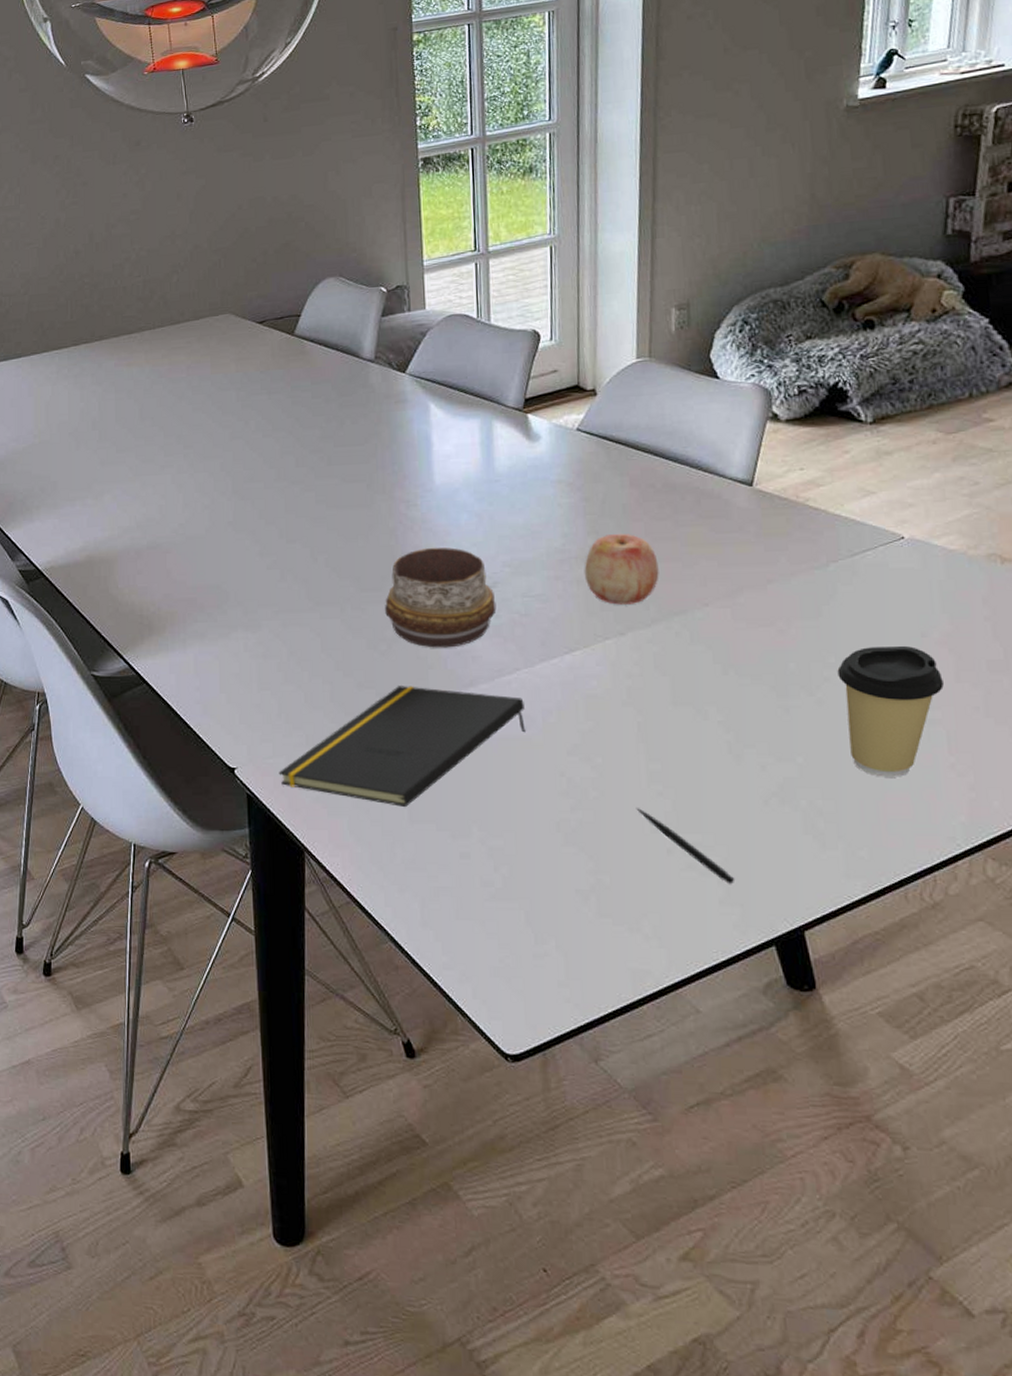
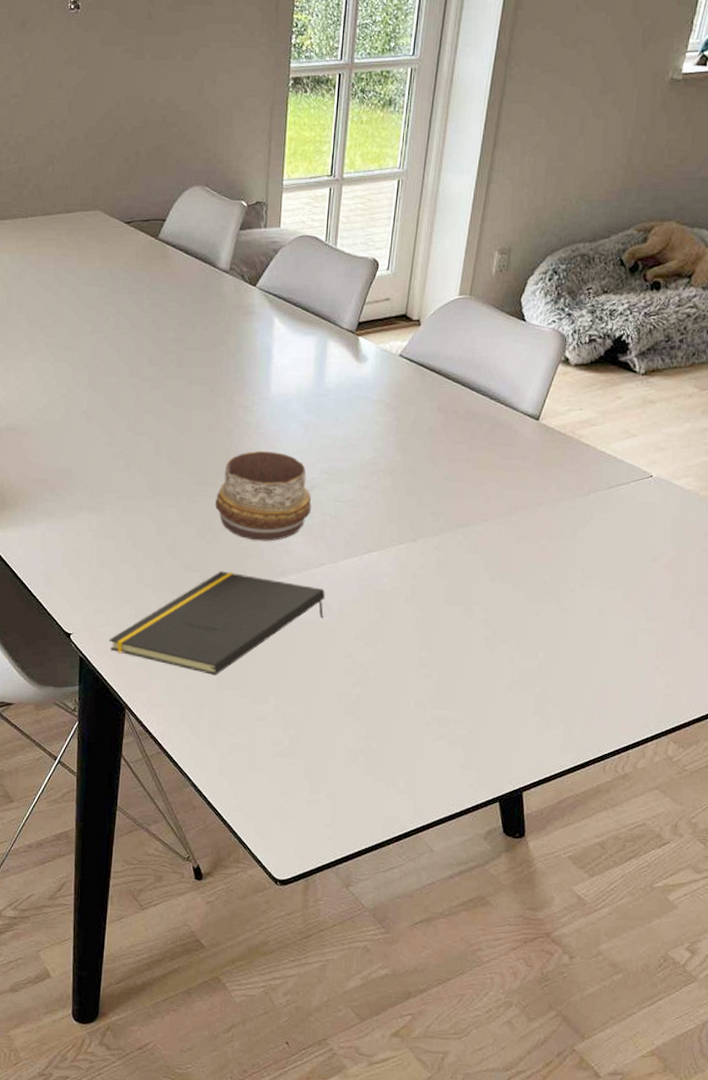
apple: present [584,533,659,605] -> none [389,452,452,515]
pen: present [636,808,735,885] -> none [405,687,476,753]
coffee cup: present [837,645,944,777] -> none [581,566,662,674]

